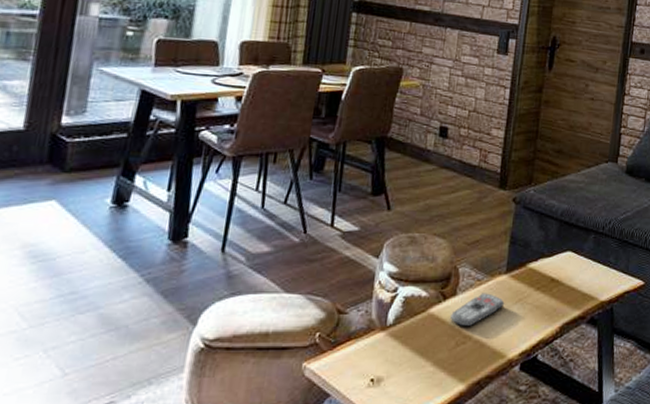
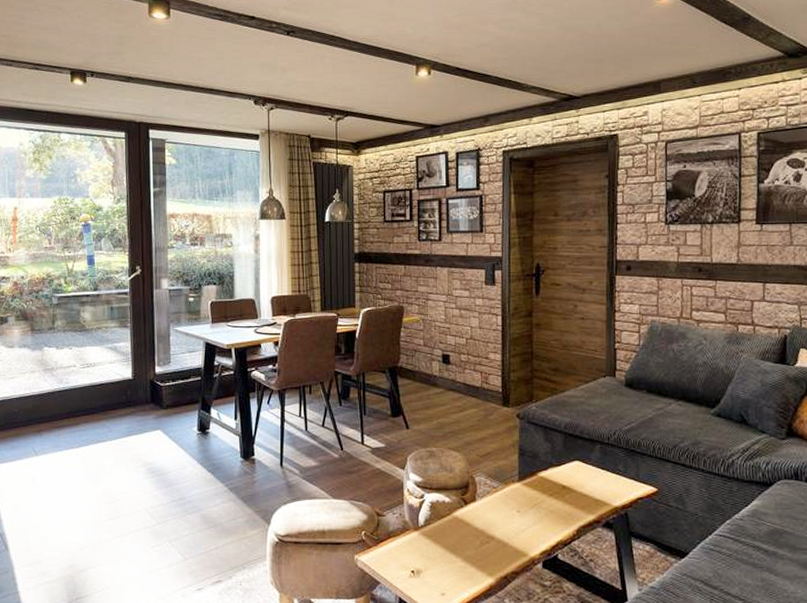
remote control: present [450,293,505,327] -> none [473,499,521,529]

